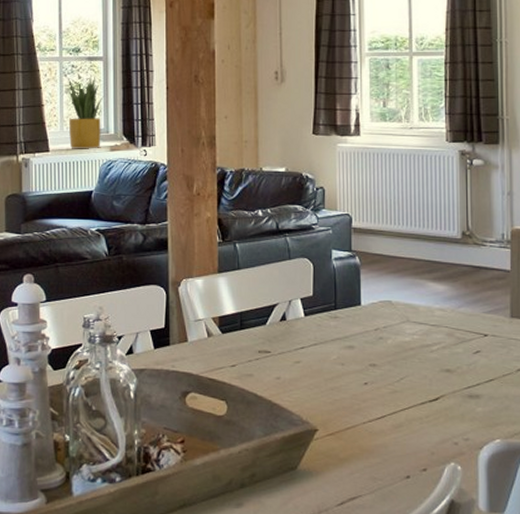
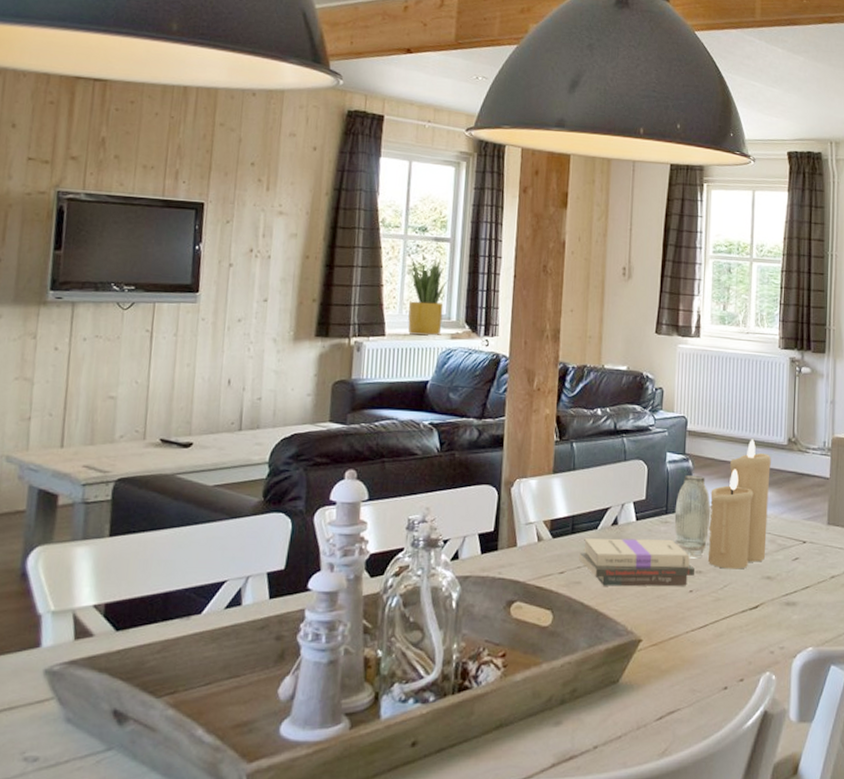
books: none [249,333,368,379] -> present [579,538,694,587]
vase: none [344,271,382,352] -> present [674,474,711,559]
candle: none [381,234,444,363] -> present [707,439,771,570]

